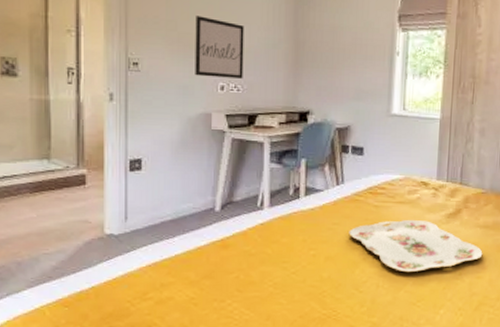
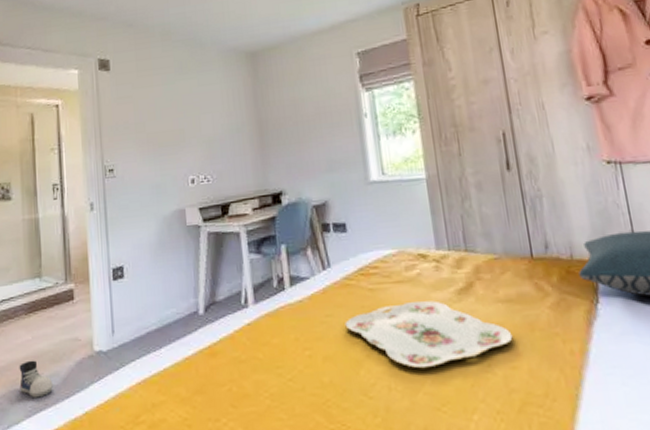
shoe: none [21,236,58,271] -> present [19,360,53,398]
wall art: present [195,15,244,79] -> none [161,113,212,173]

